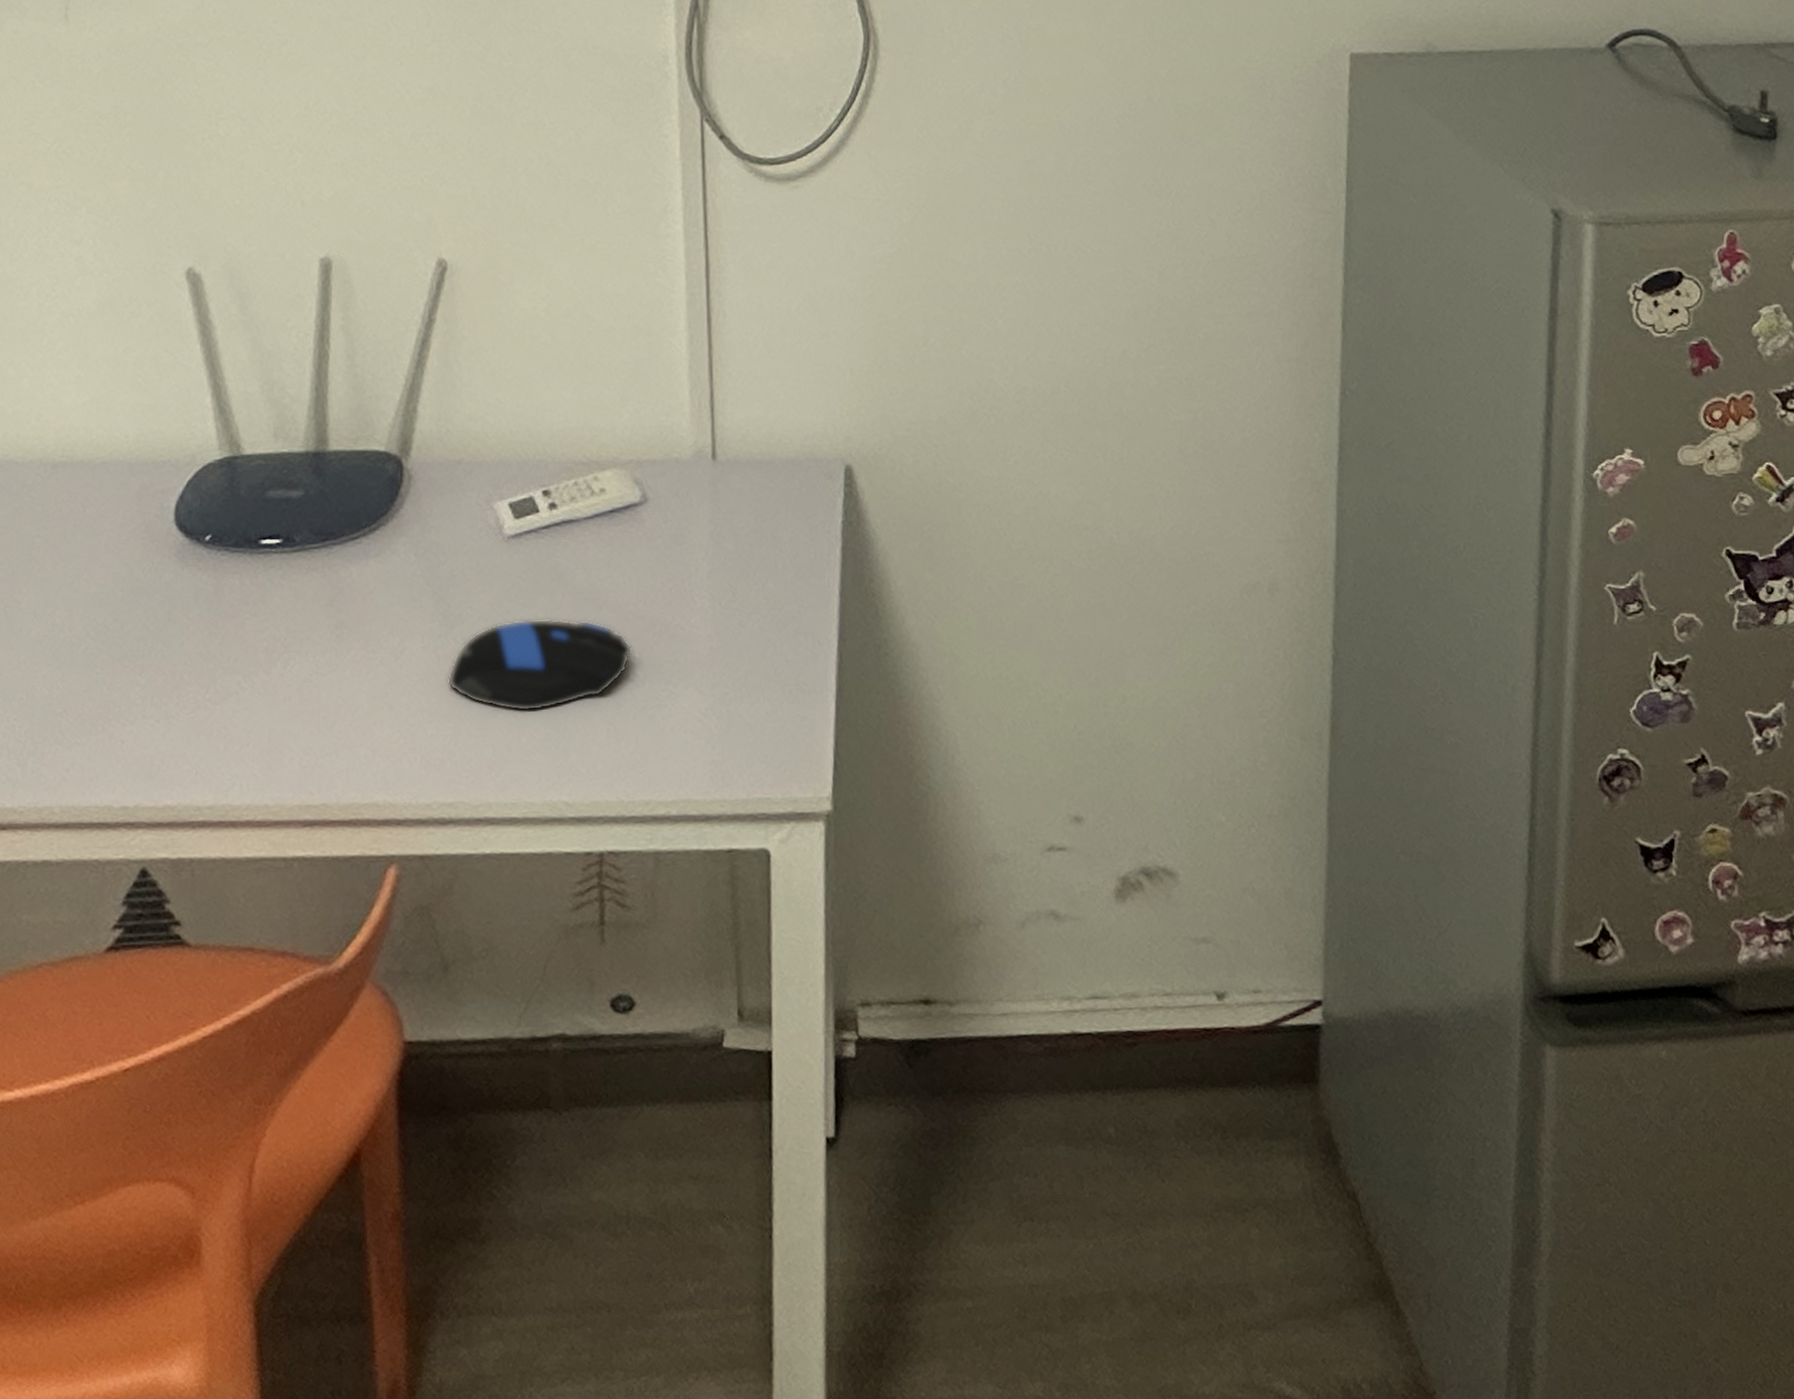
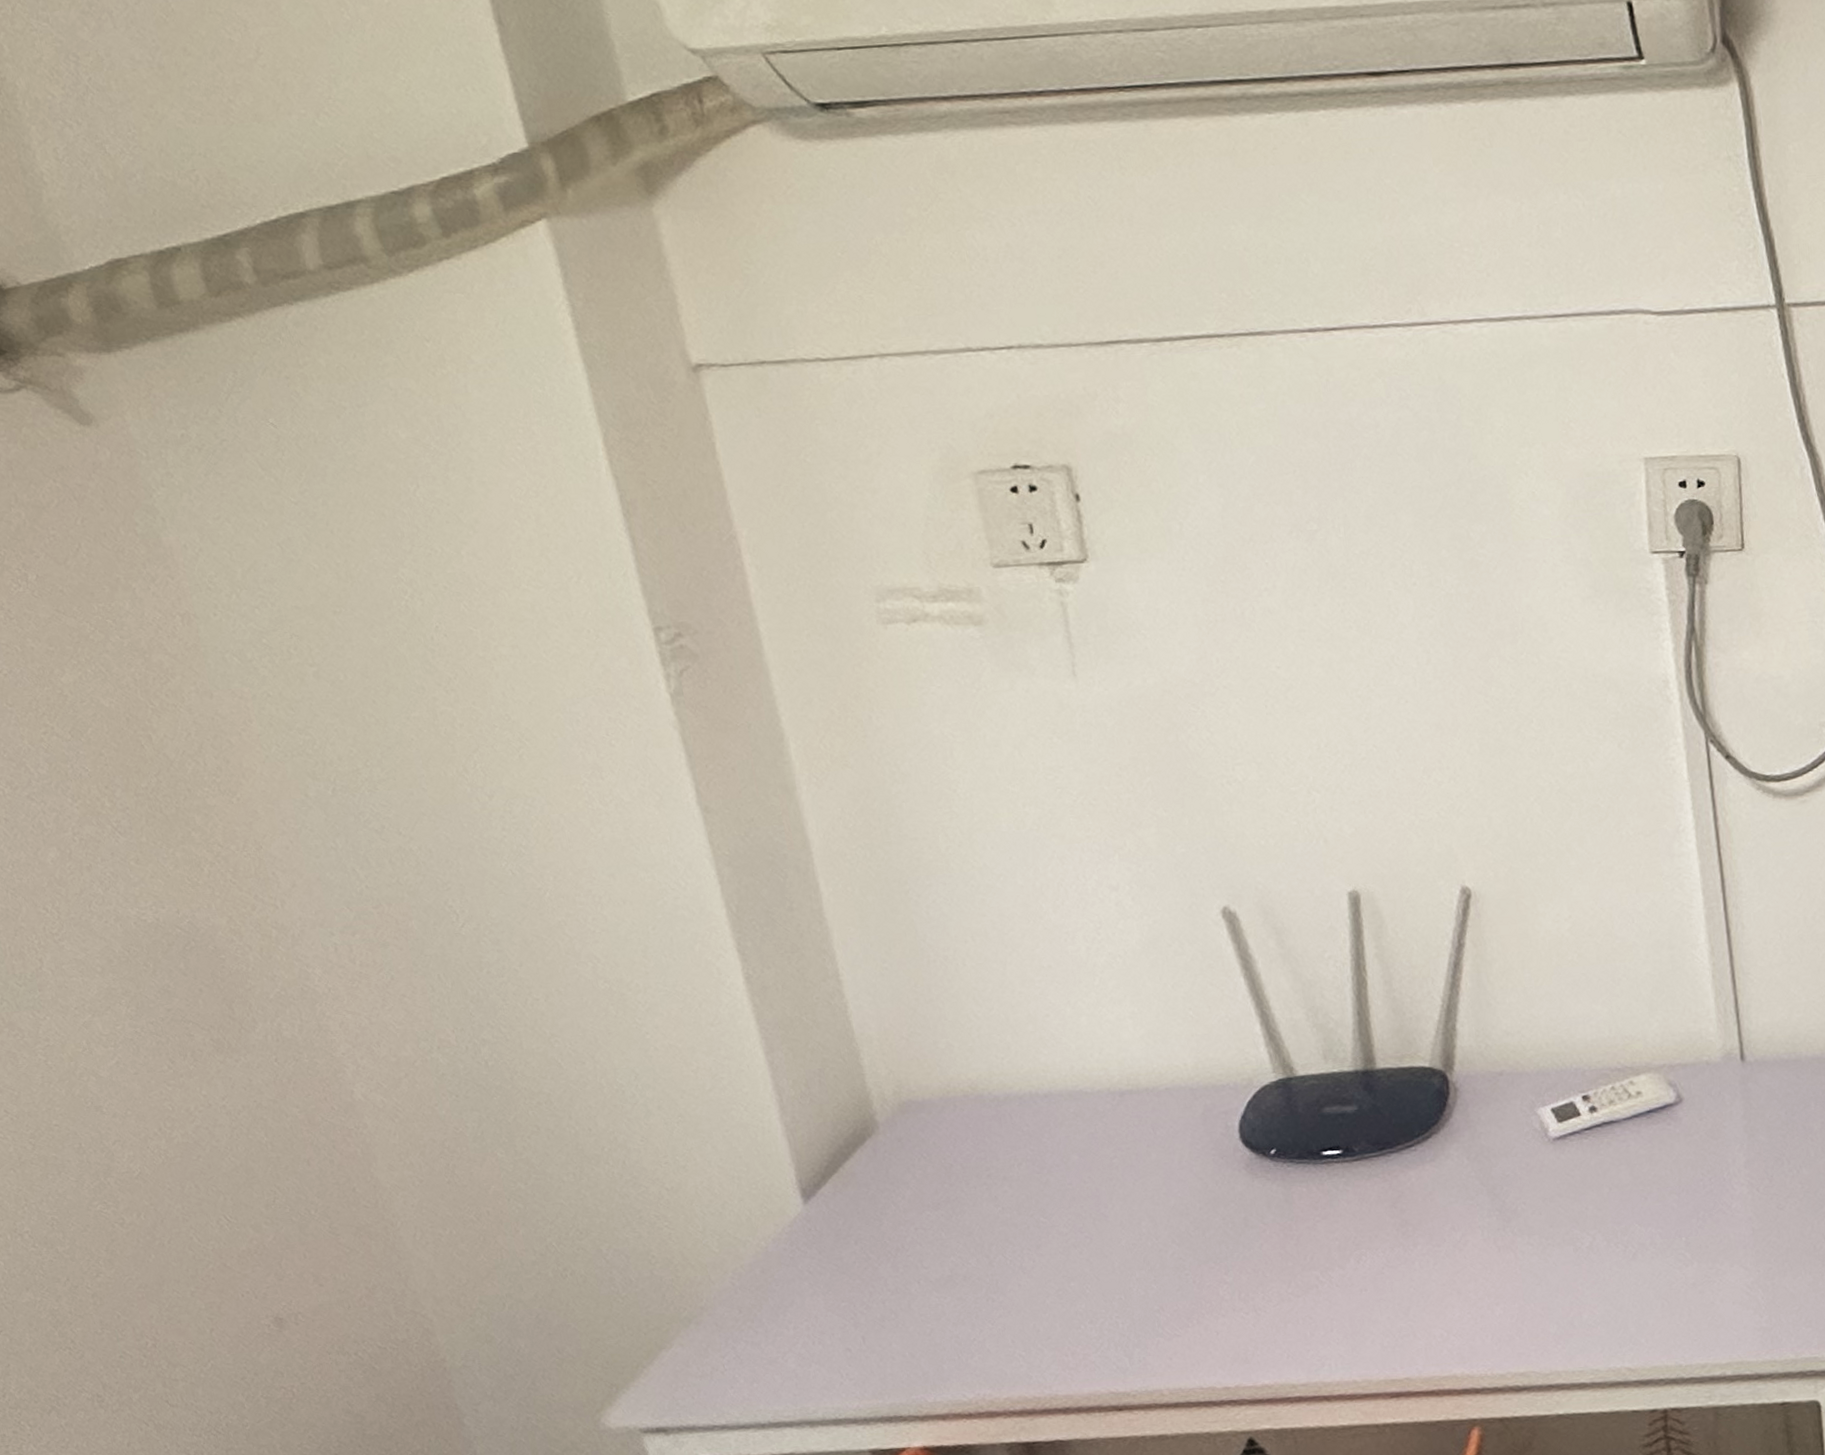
computer mouse: present [447,618,633,712] -> none [1509,1209,1679,1293]

